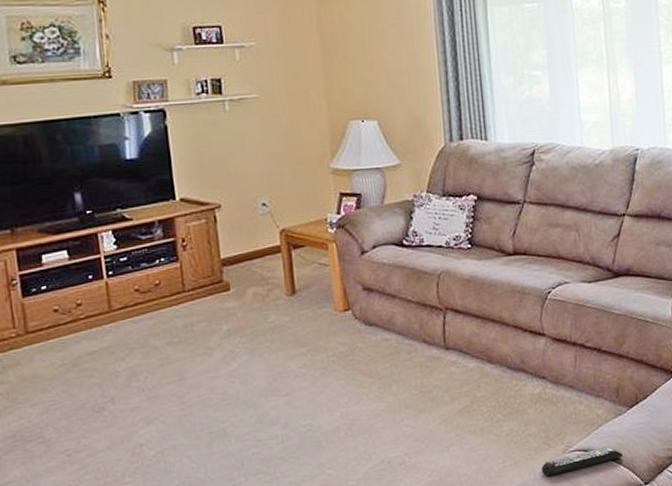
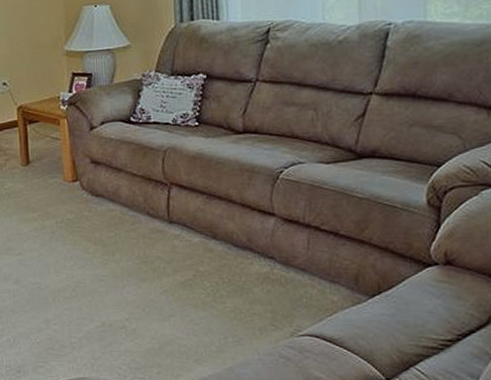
remote control: present [541,446,623,477] -> none [266,335,360,358]

